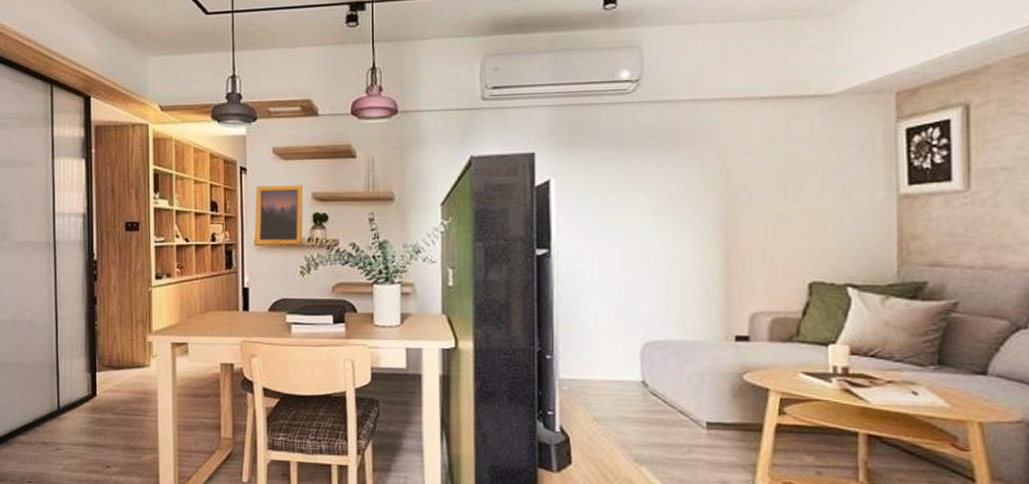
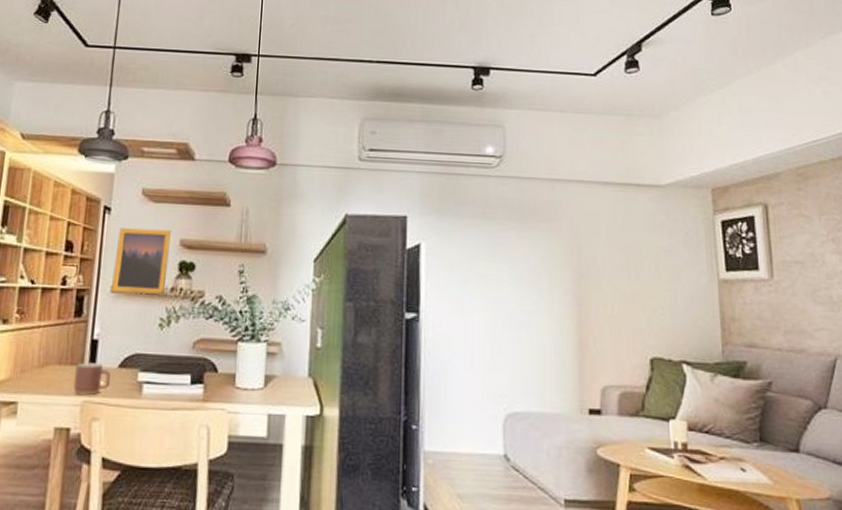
mug: none [232,308,262,335] -> present [73,362,111,395]

